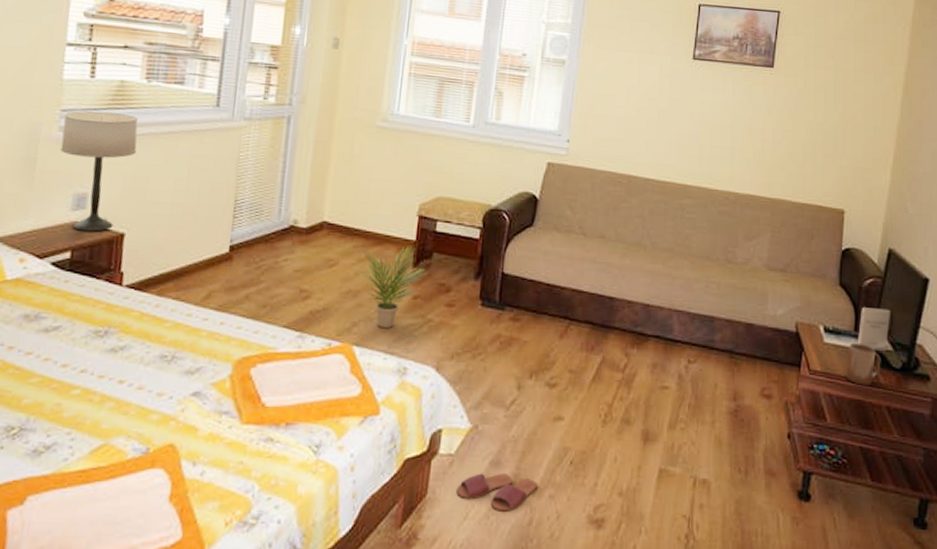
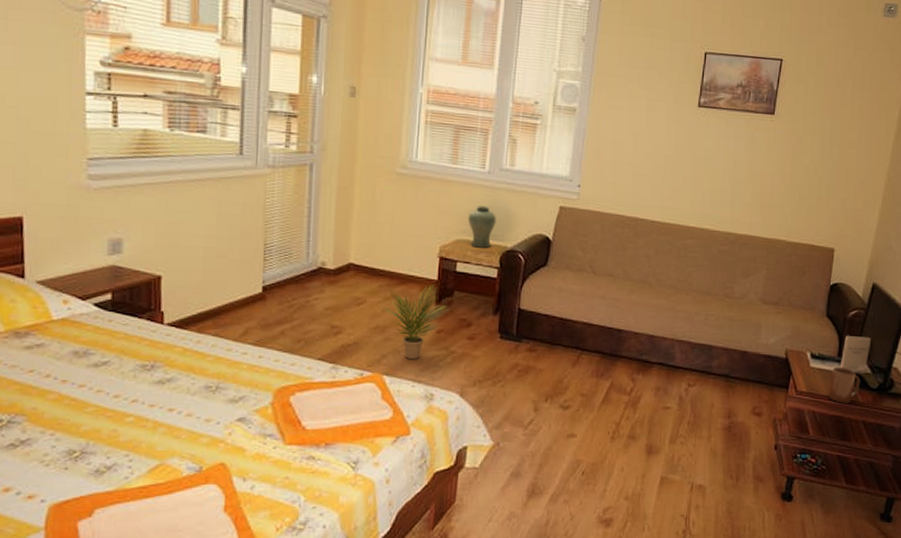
table lamp: present [60,111,138,232] -> none [91,159,166,275]
vase: none [449,161,480,208] -> present [467,206,496,249]
slippers: present [456,473,538,512] -> none [481,483,553,514]

